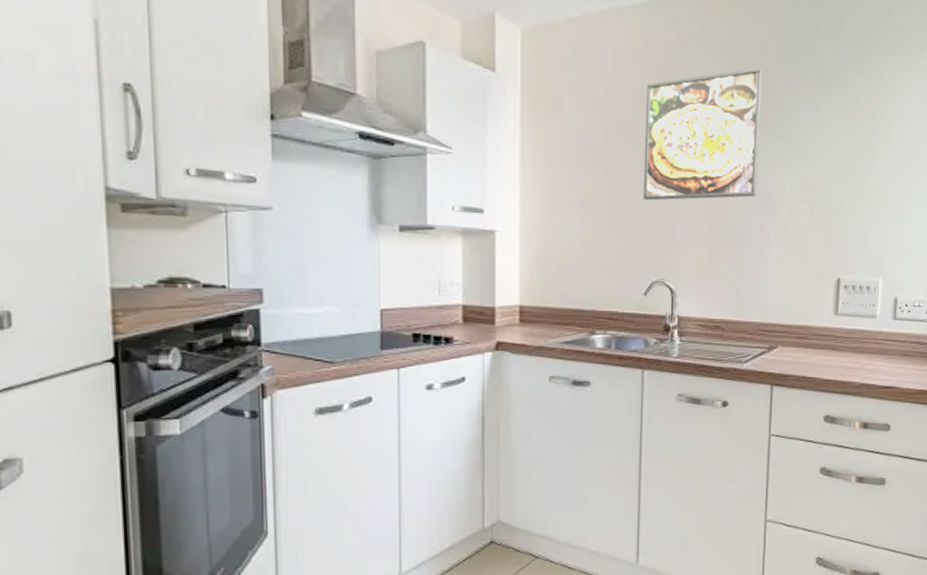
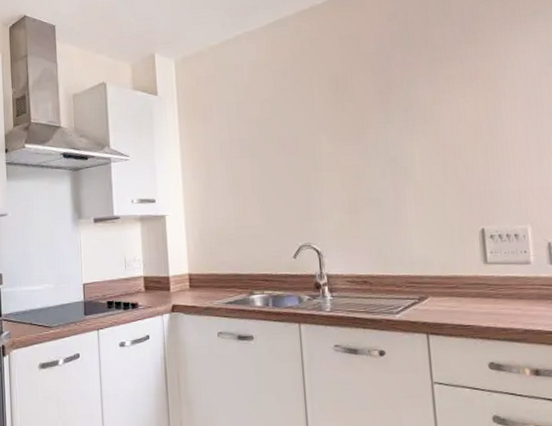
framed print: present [643,67,763,201] -> none [278,55,388,178]

